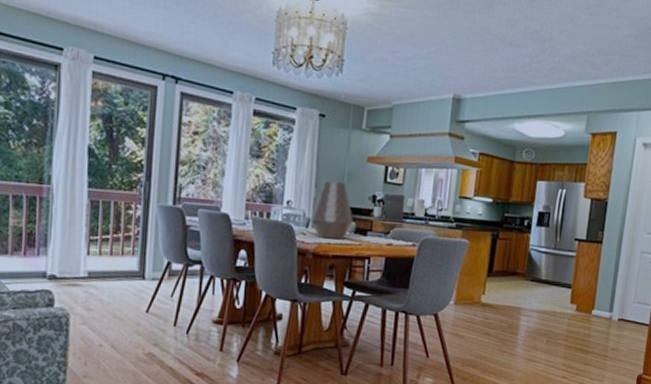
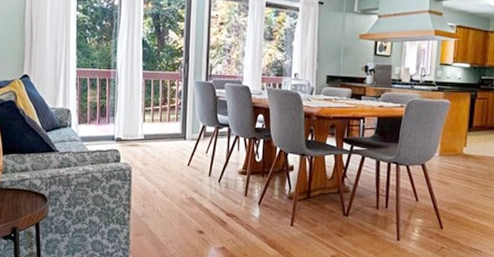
vase: present [310,181,353,240] -> none [314,56,349,104]

